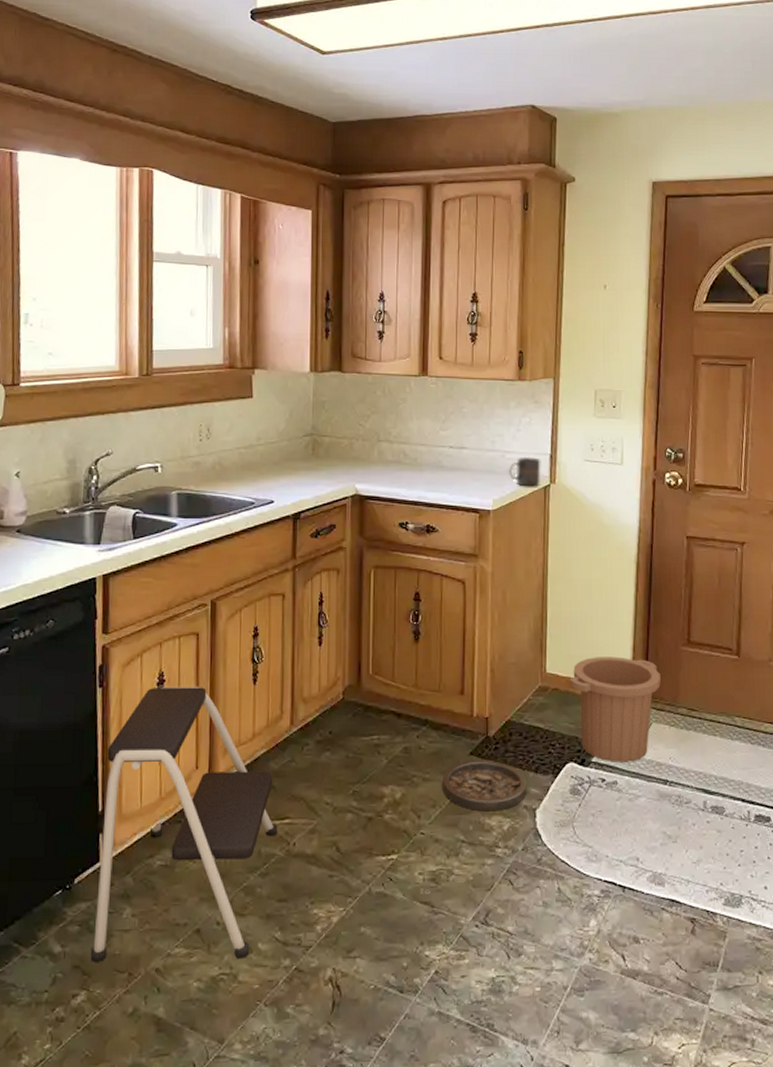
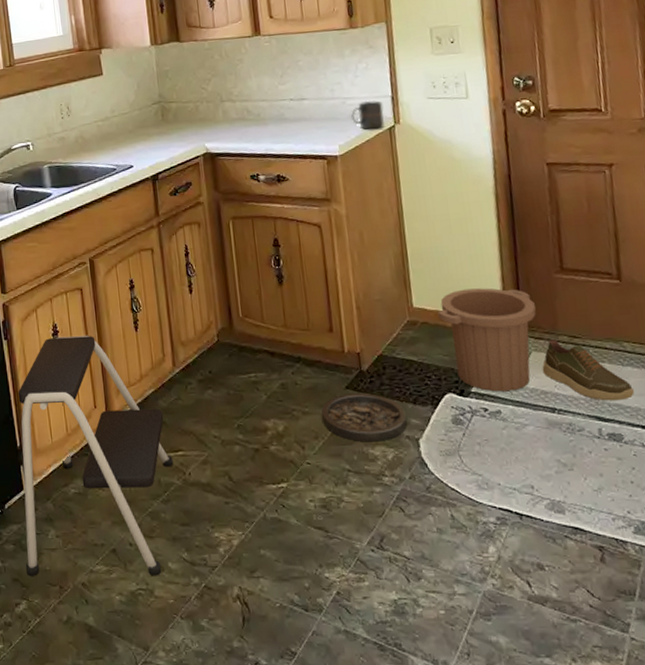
shoe: none [660,712,739,774] -> present [542,339,634,401]

